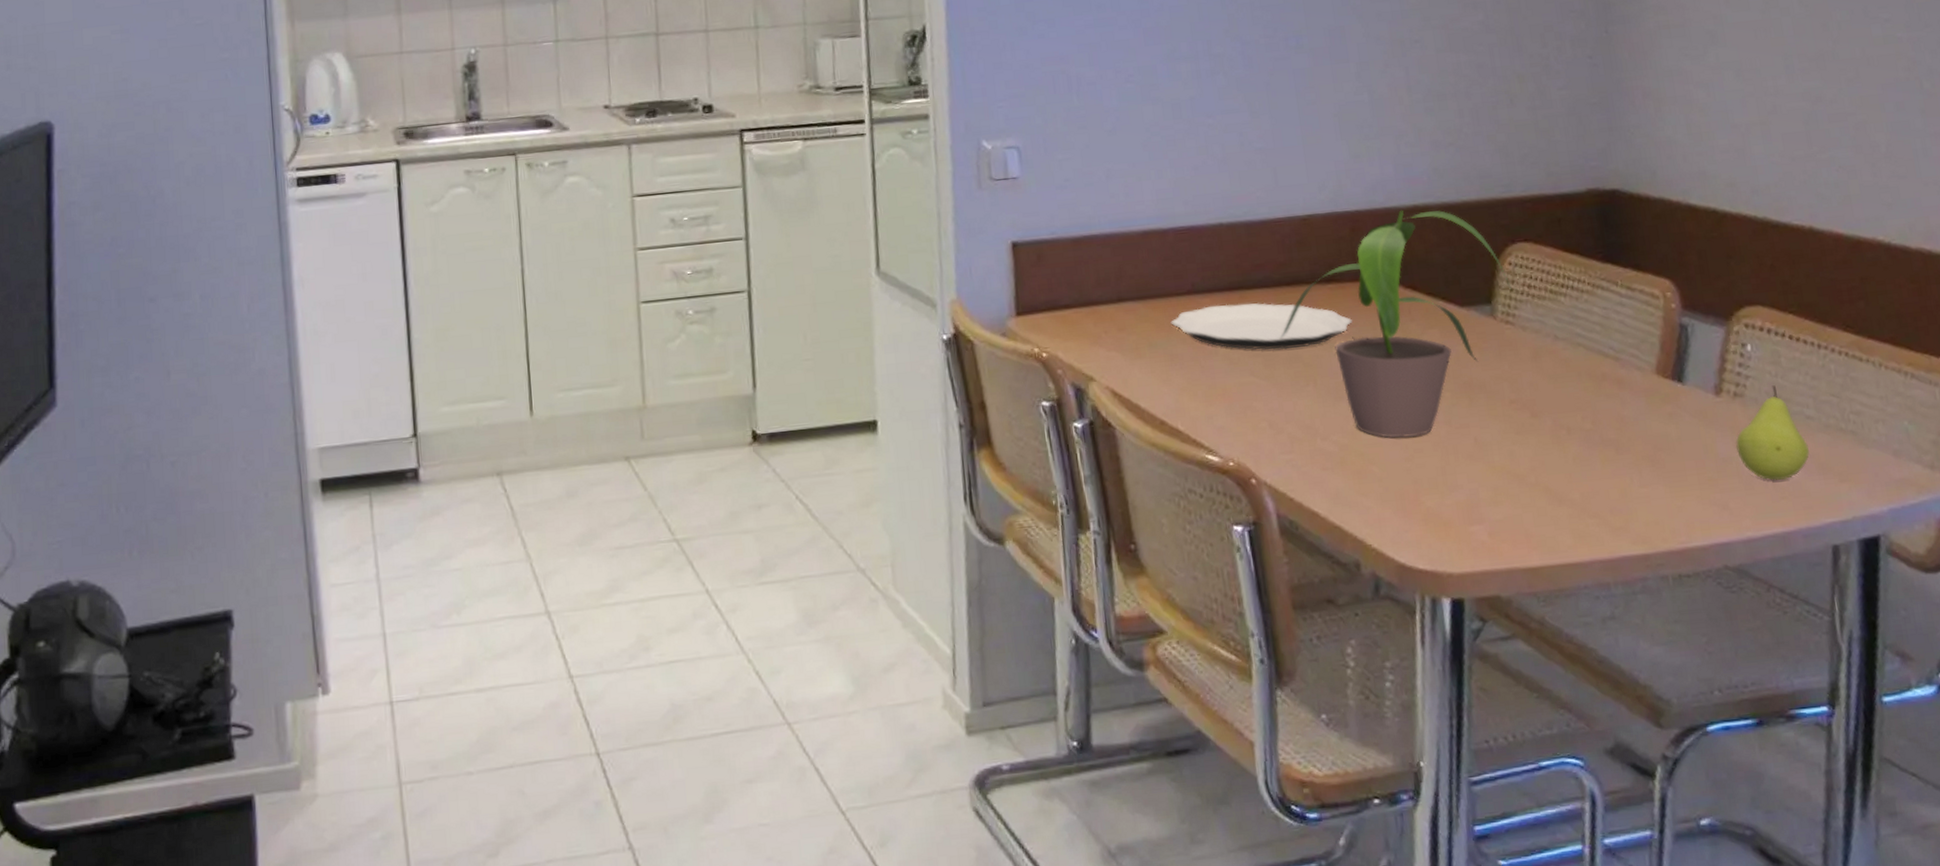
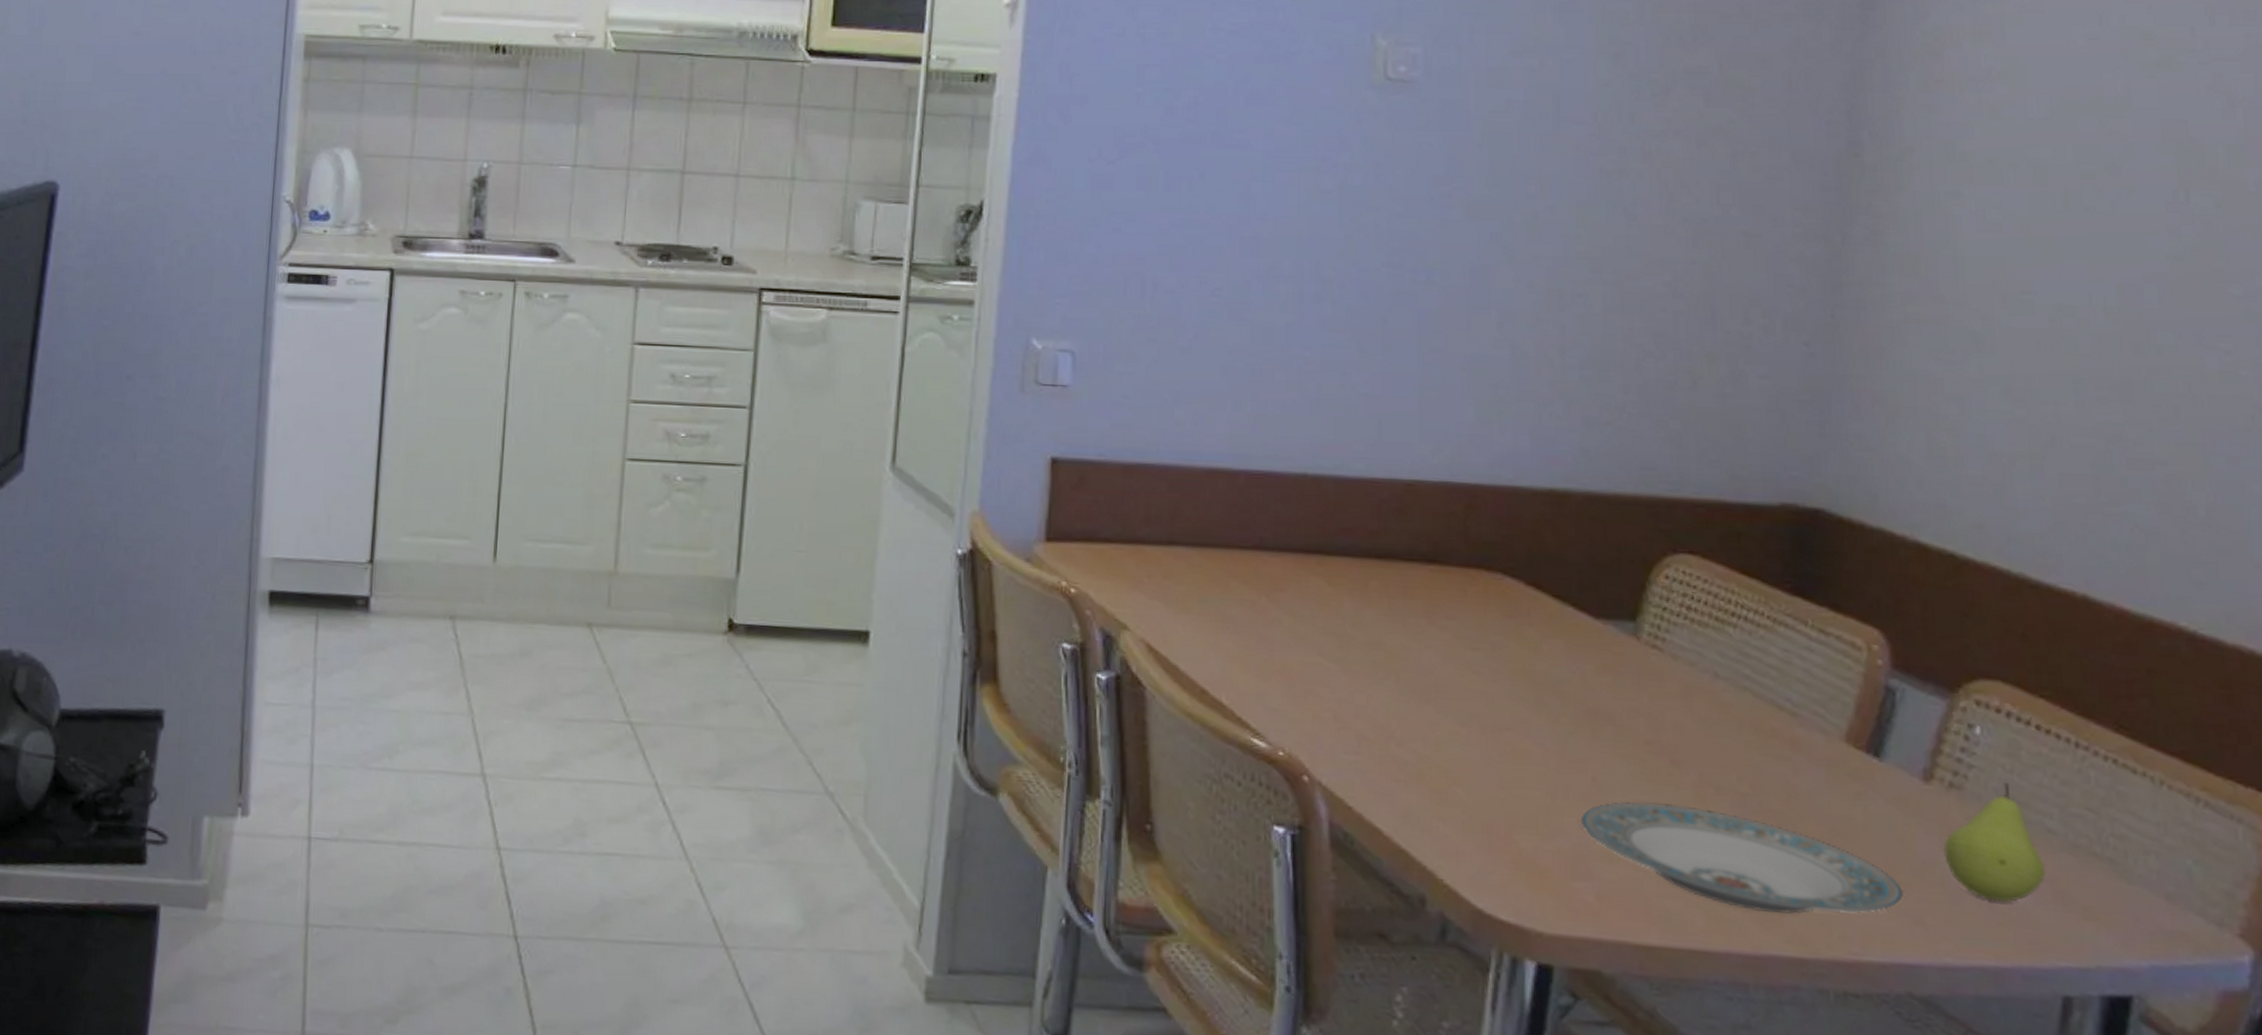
plate: present [1170,302,1352,350] -> none [1228,566,1454,634]
potted plant: present [1280,210,1512,438] -> none [1361,492,1665,763]
plate: none [1469,448,1713,524] -> present [1580,802,1905,915]

